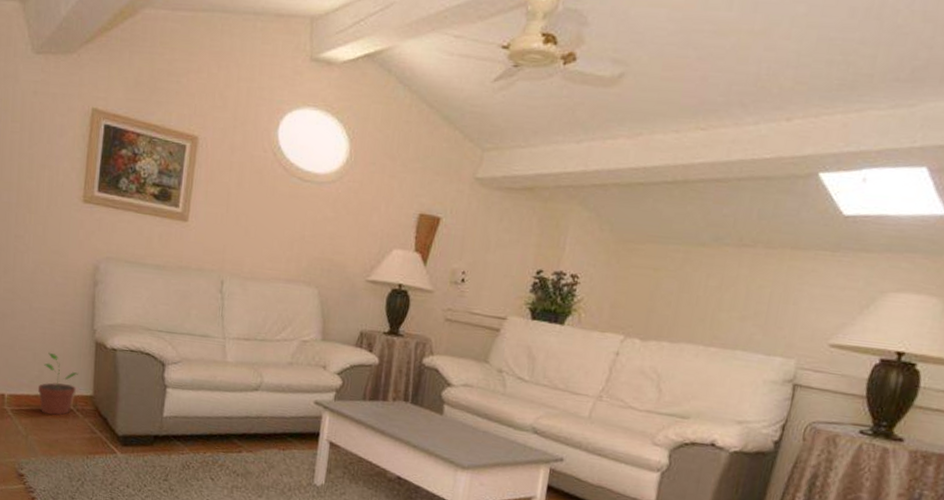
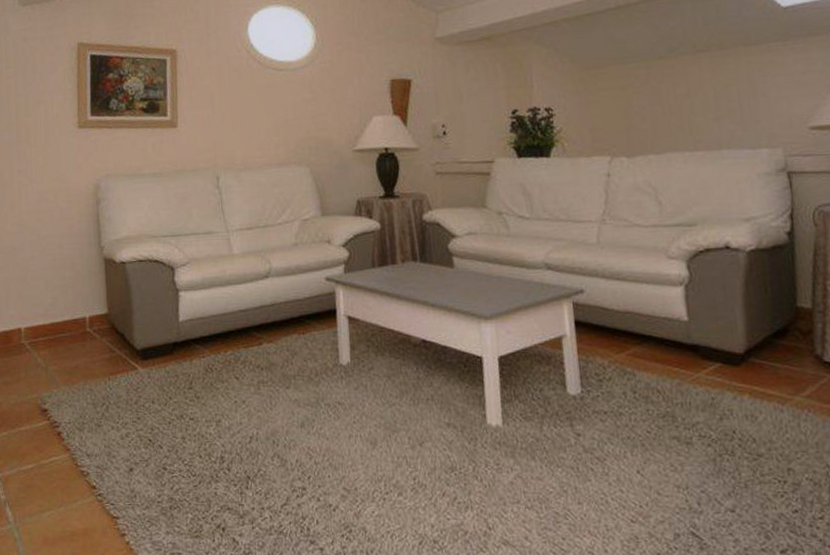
potted plant: present [37,352,79,416] -> none [53,277,92,342]

